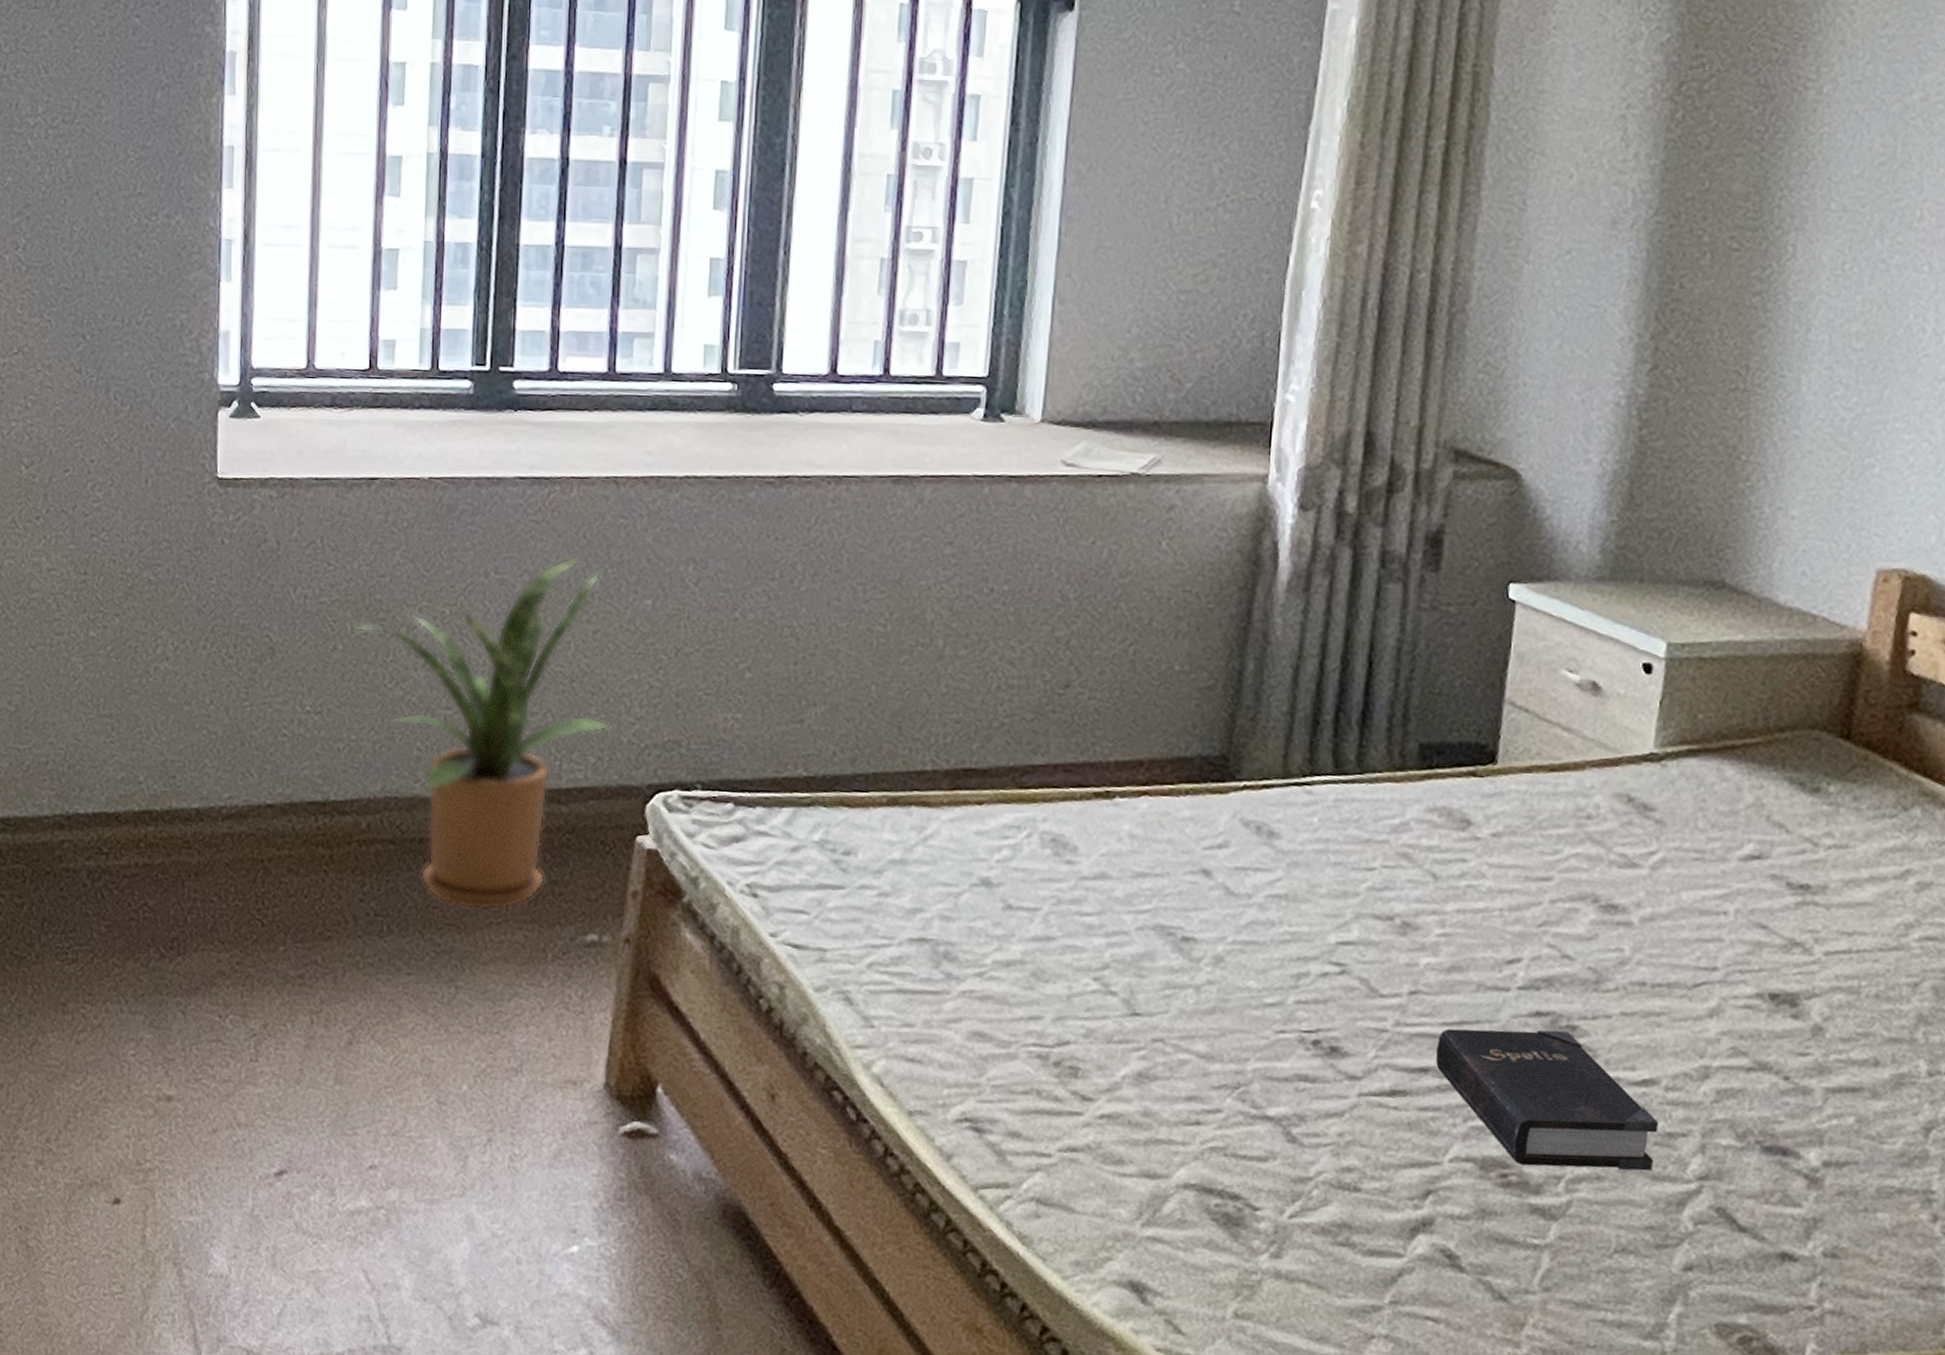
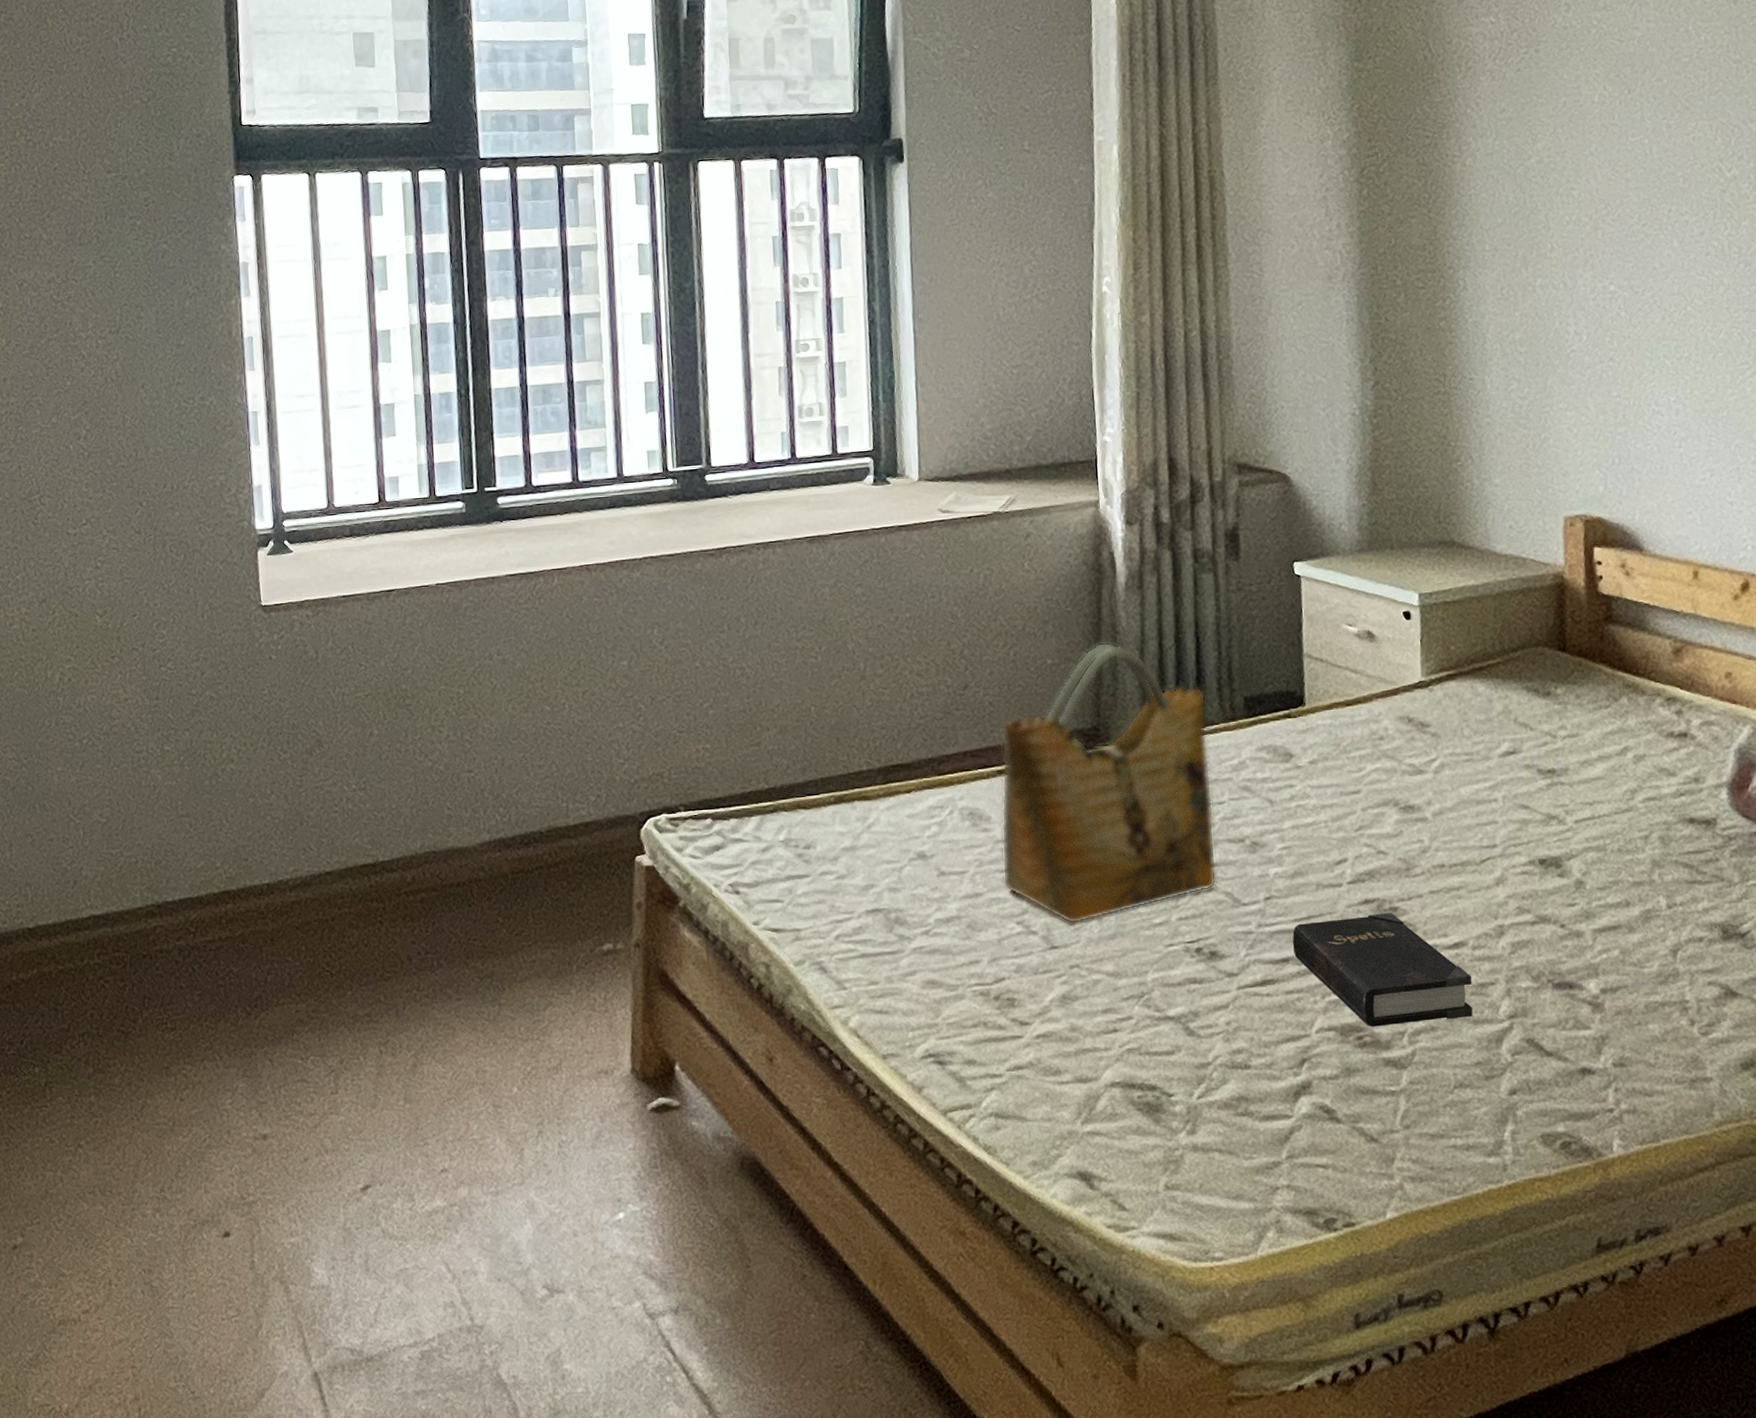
house plant: present [350,555,613,910] -> none [383,632,607,937]
grocery bag: none [1083,652,1370,991] -> present [1001,642,1217,924]

